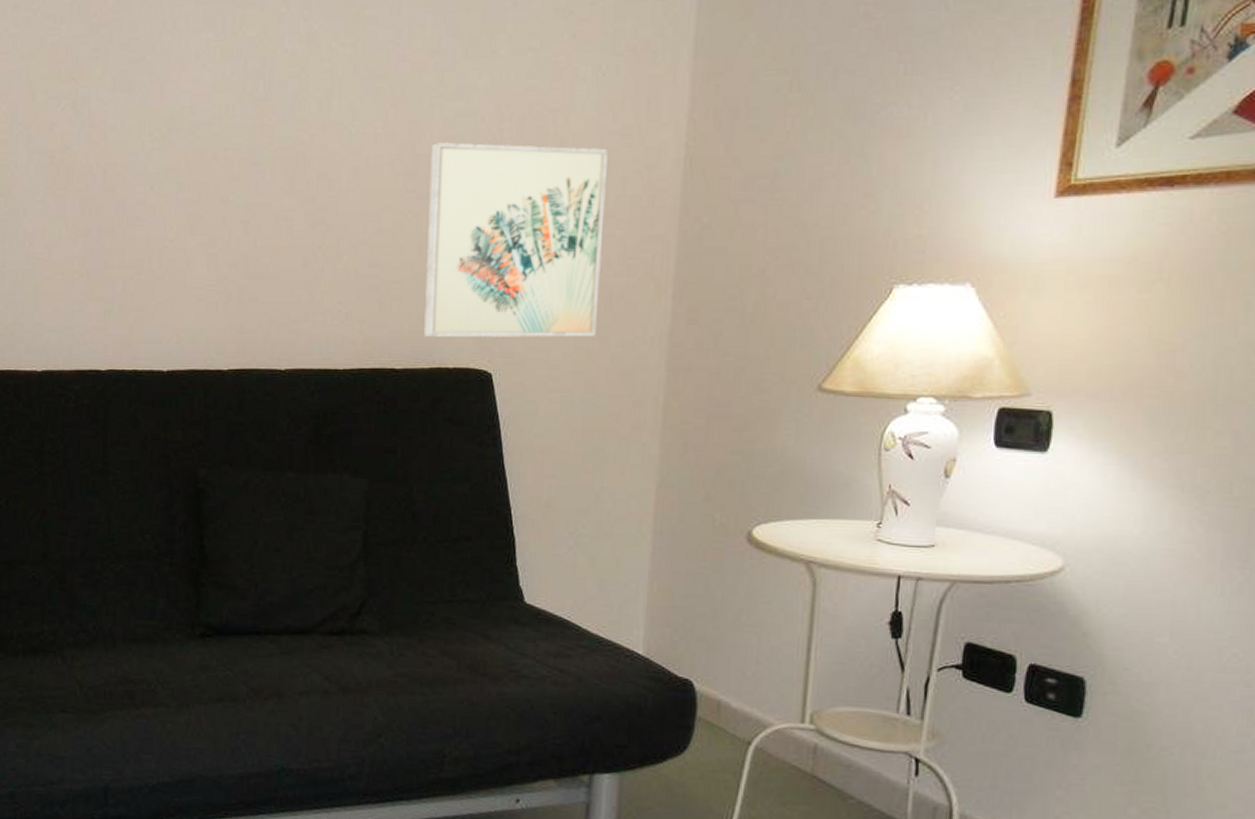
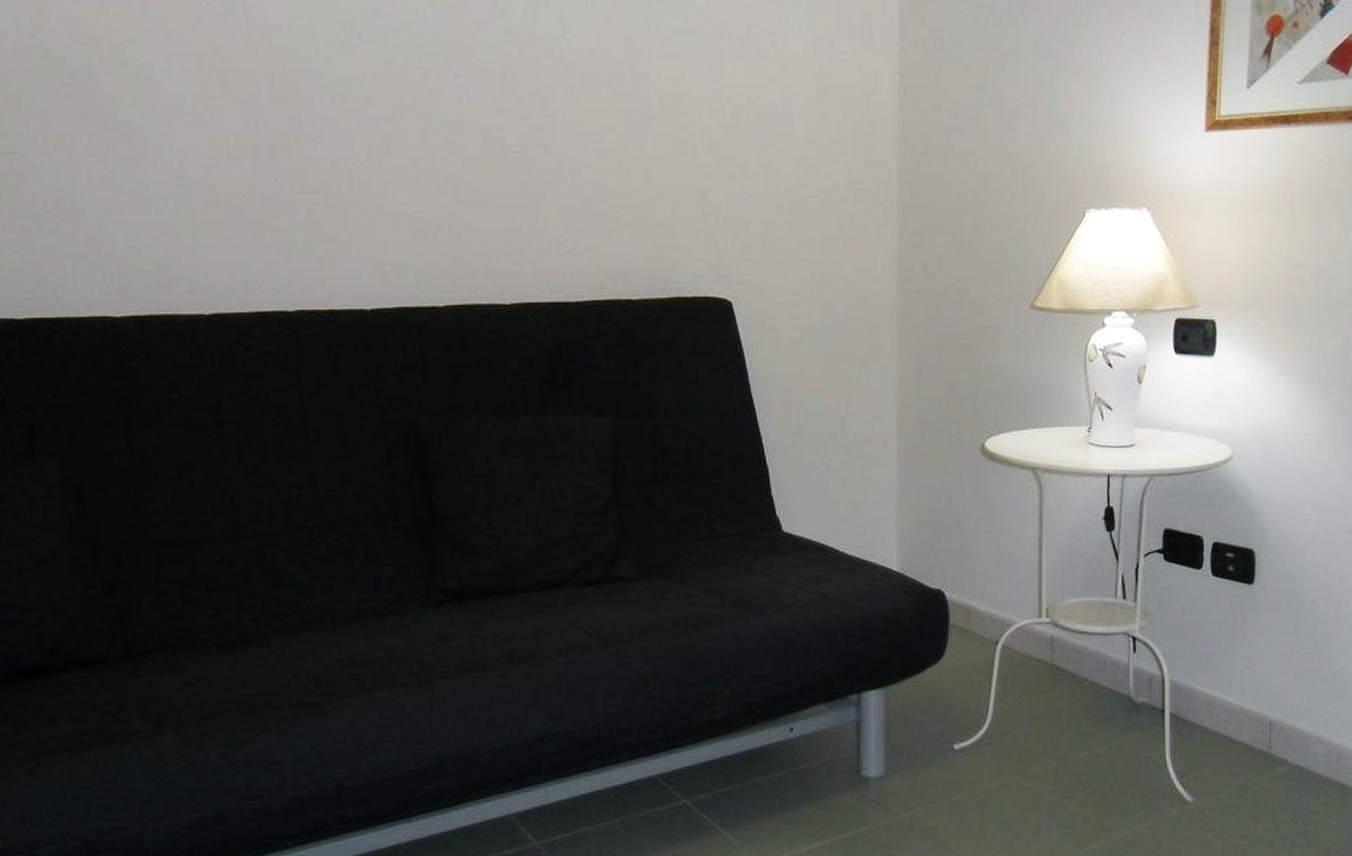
wall art: present [424,142,608,337] -> none [650,61,830,265]

